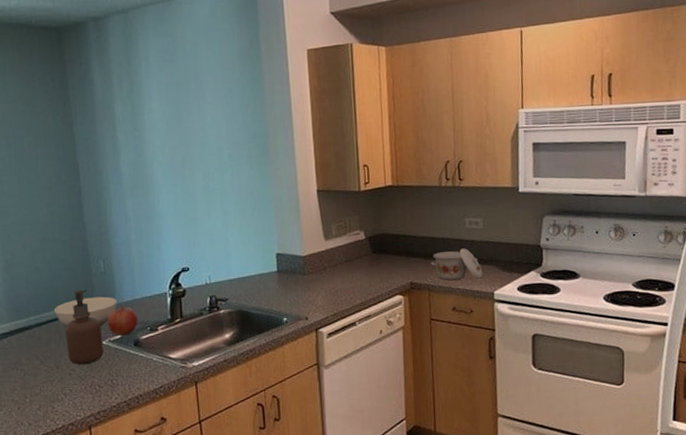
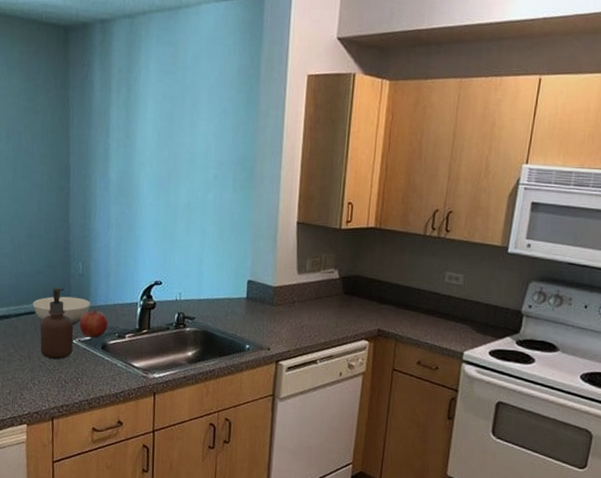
cooking pot: present [431,248,483,280] -> none [402,302,455,336]

